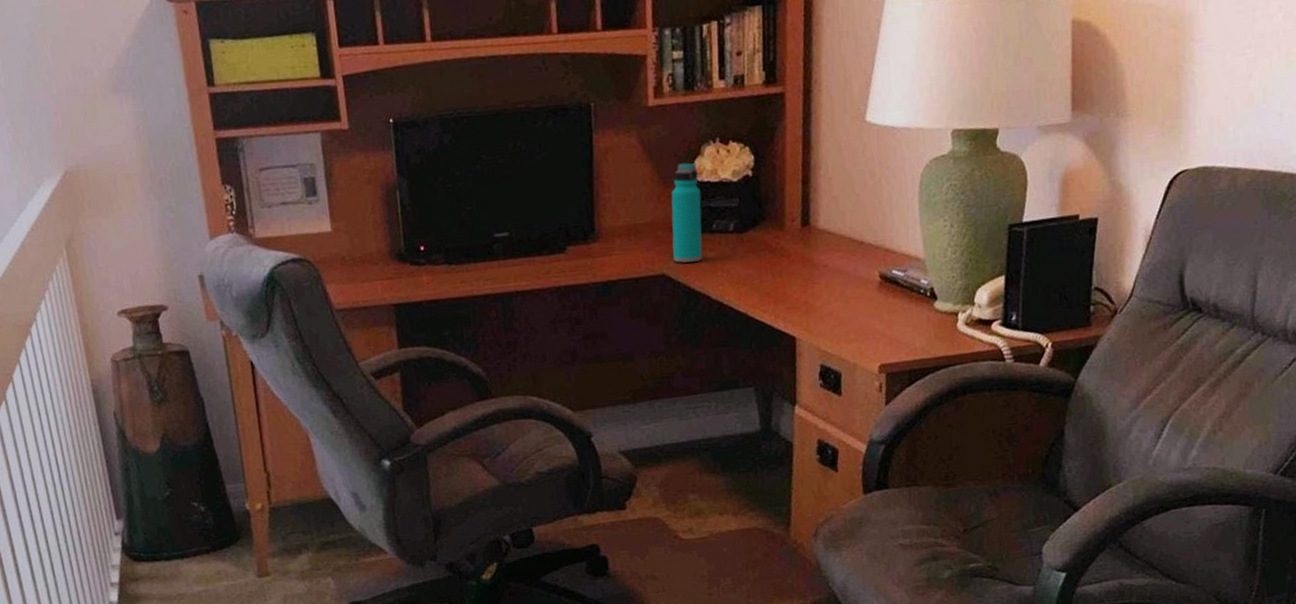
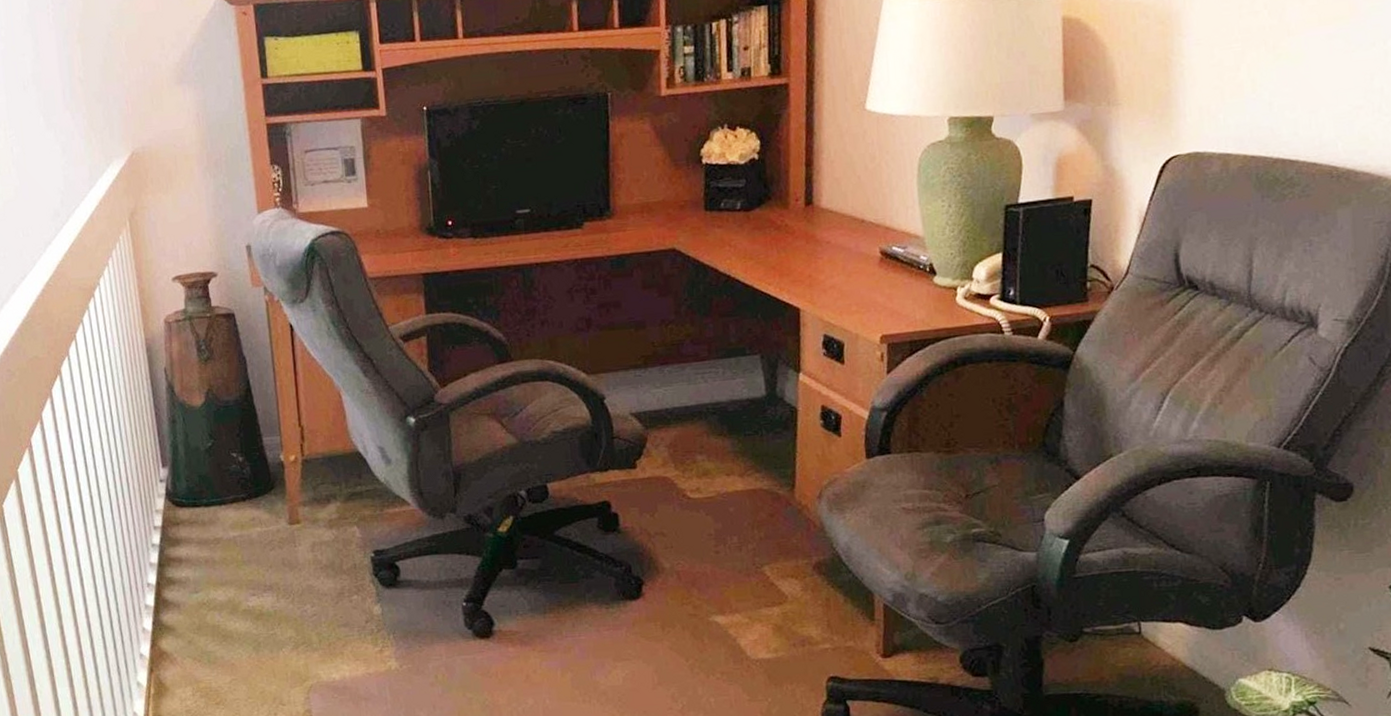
water bottle: present [671,162,703,263] -> none [681,146,711,238]

